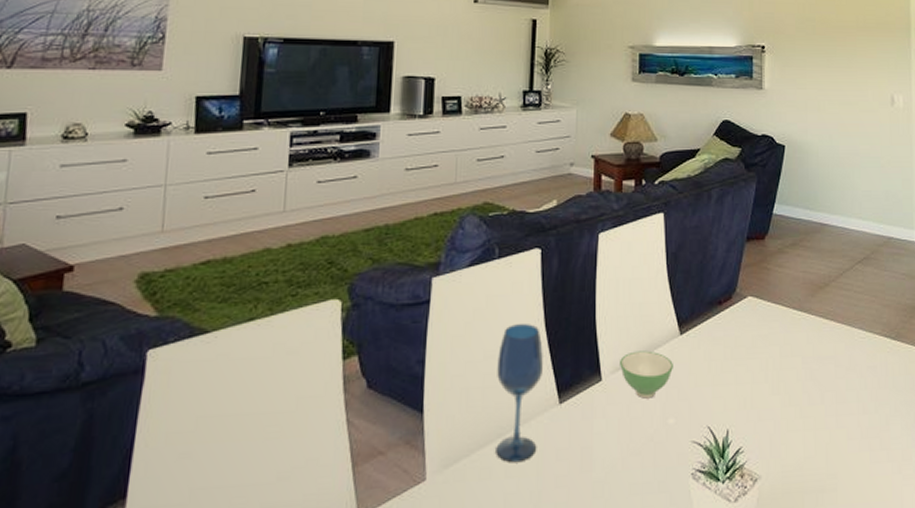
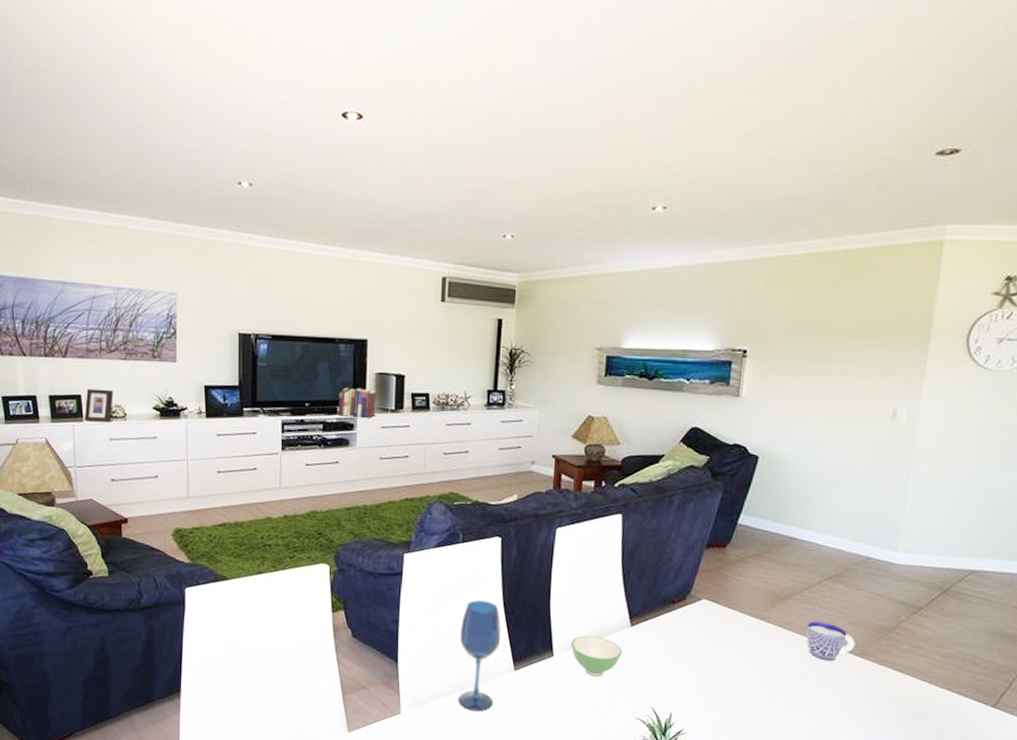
picture frame: none [26,105,73,145] -> present [84,388,113,422]
books: none [358,92,403,126] -> present [338,387,377,419]
cup: none [845,307,890,348] -> present [805,621,856,661]

